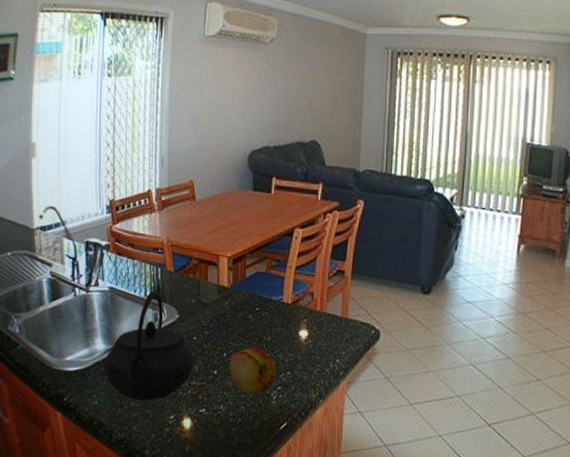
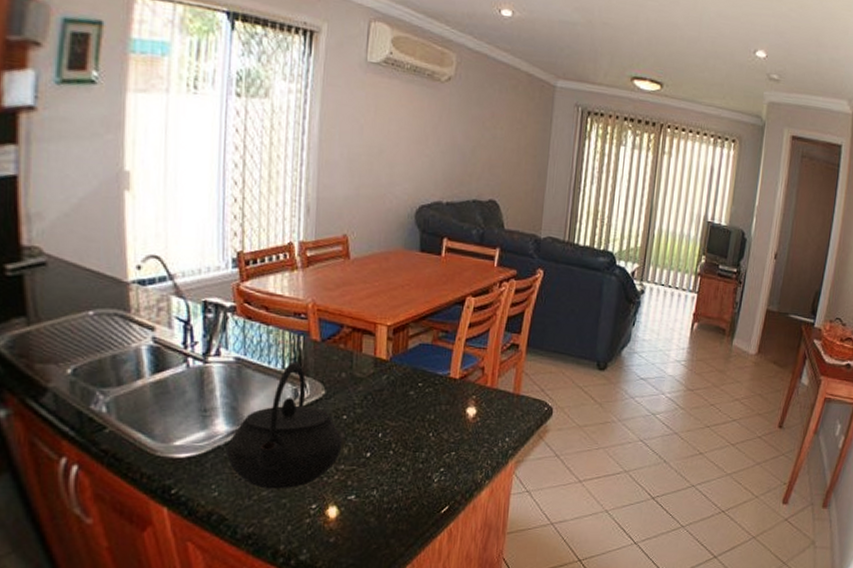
fruit: present [228,347,276,395] -> none [384,426,440,478]

